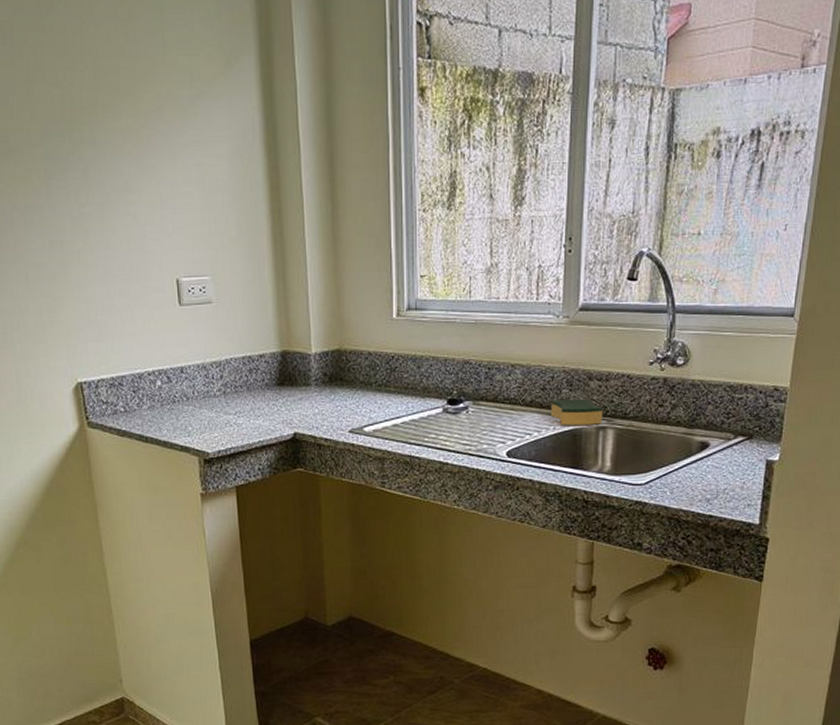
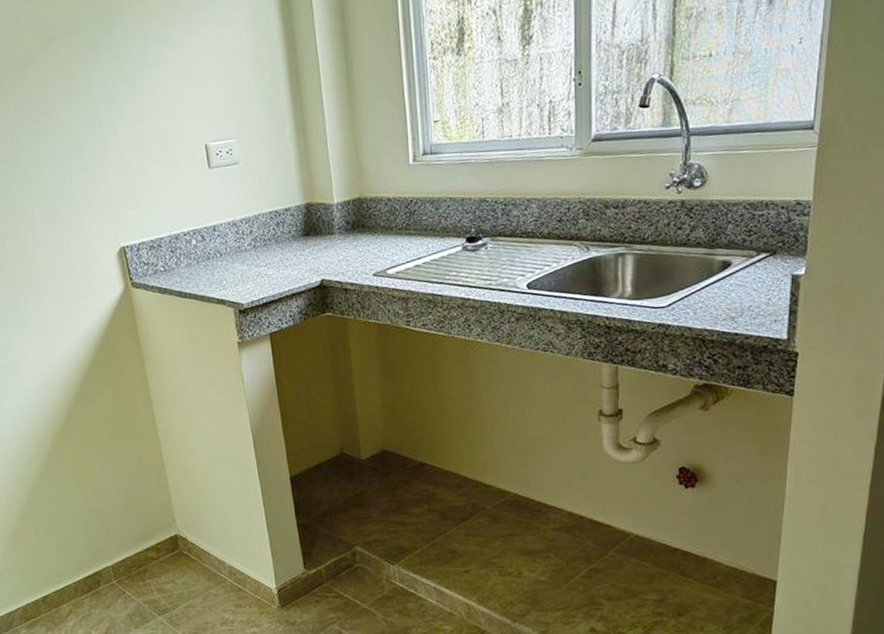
sponge: present [551,398,603,426] -> none [569,226,621,255]

